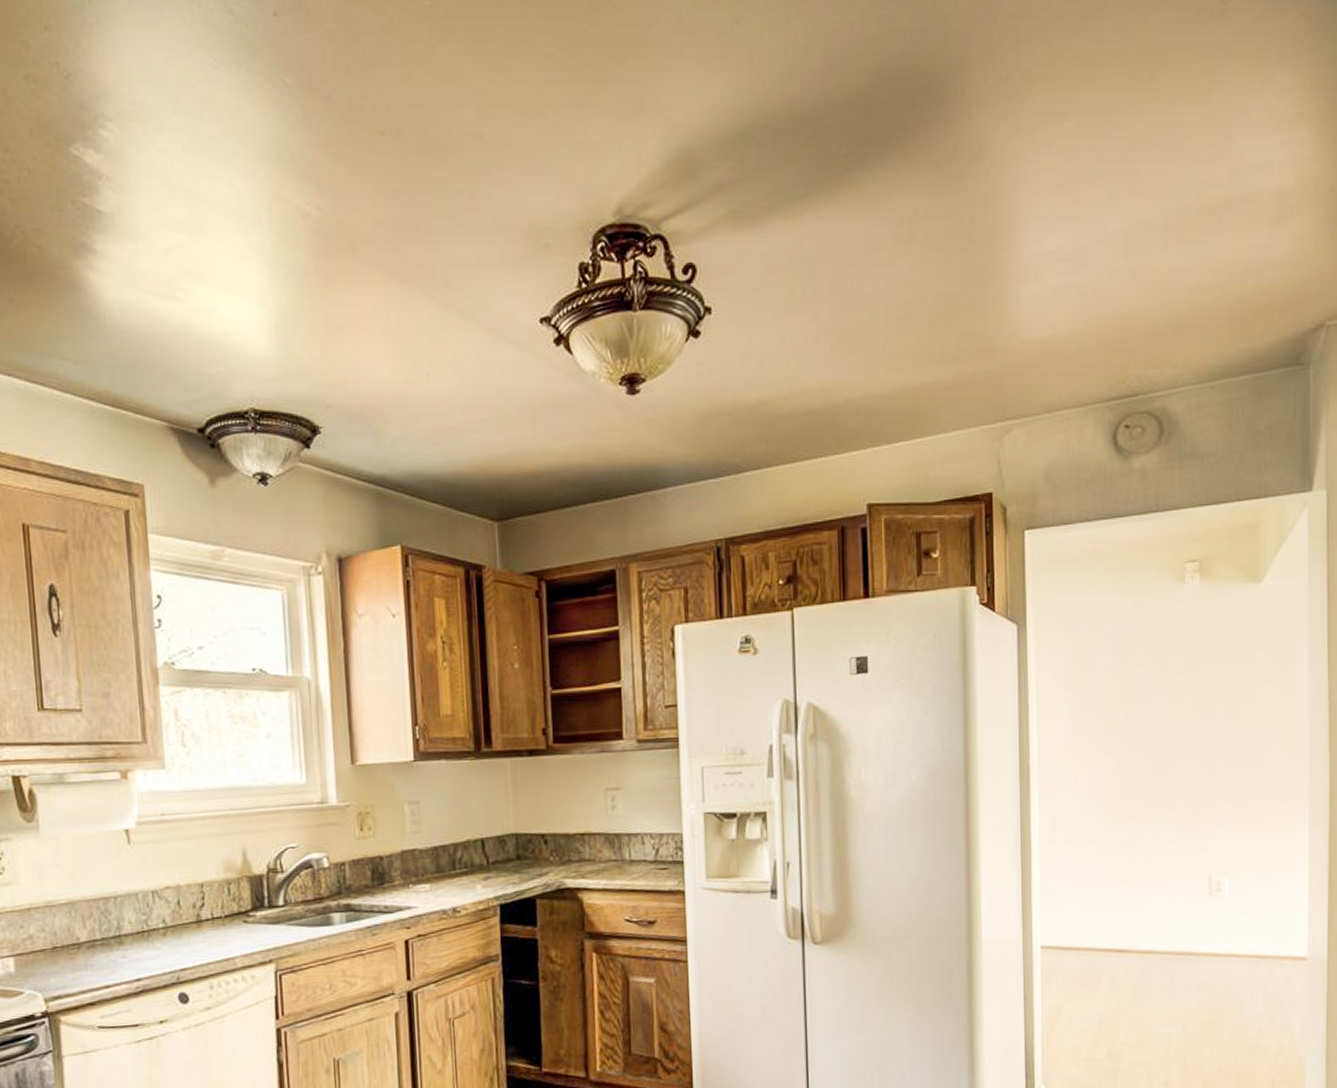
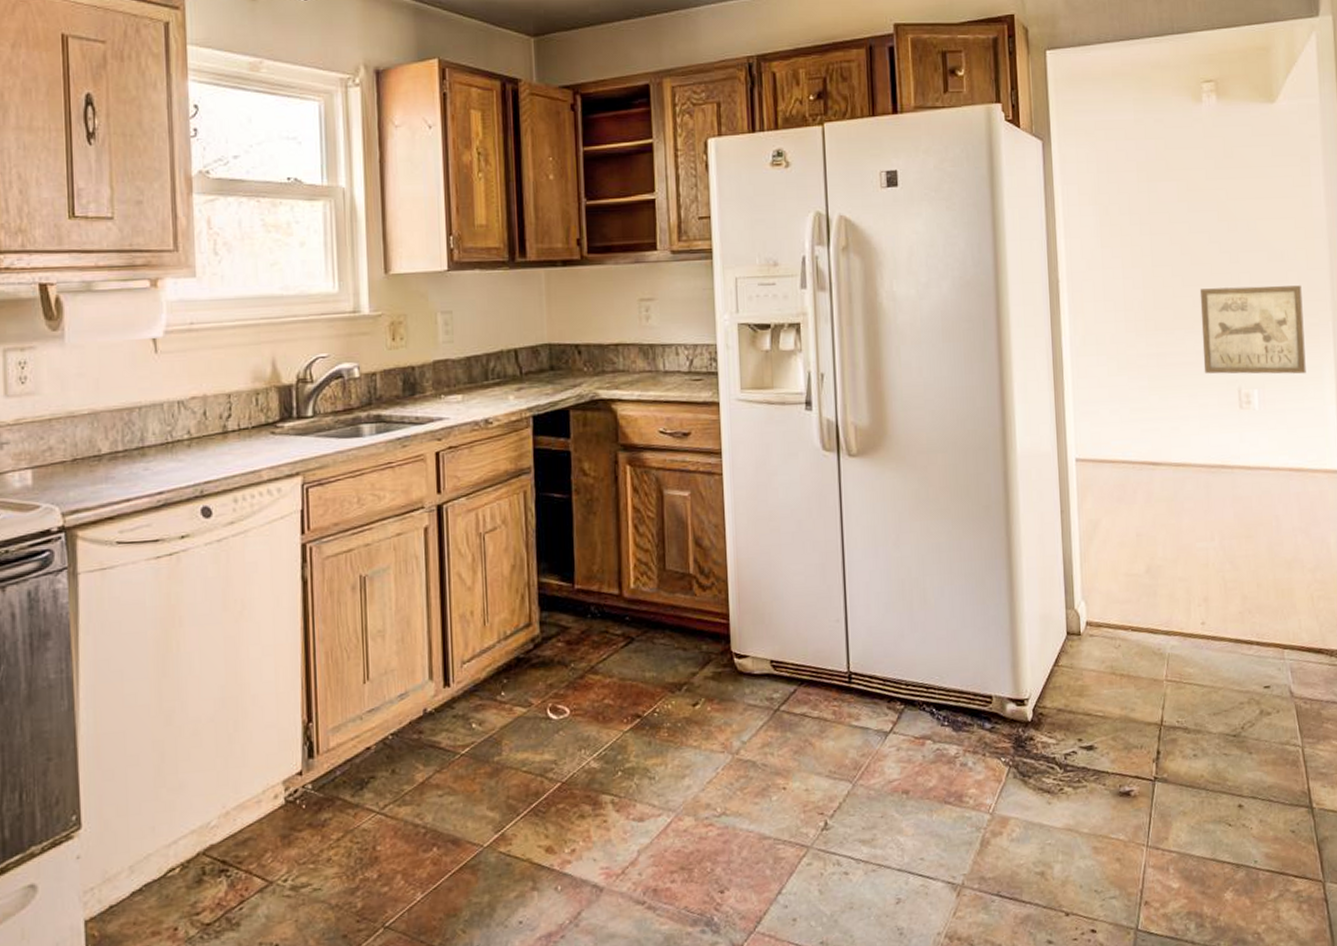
wall art: none [1174,771,1279,862] -> present [1199,285,1306,374]

